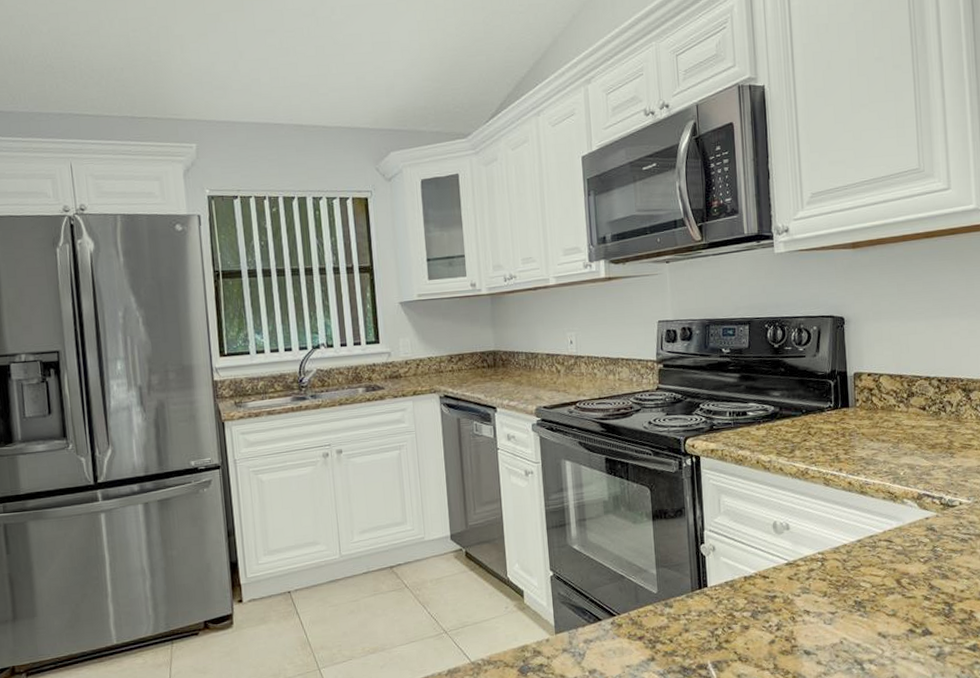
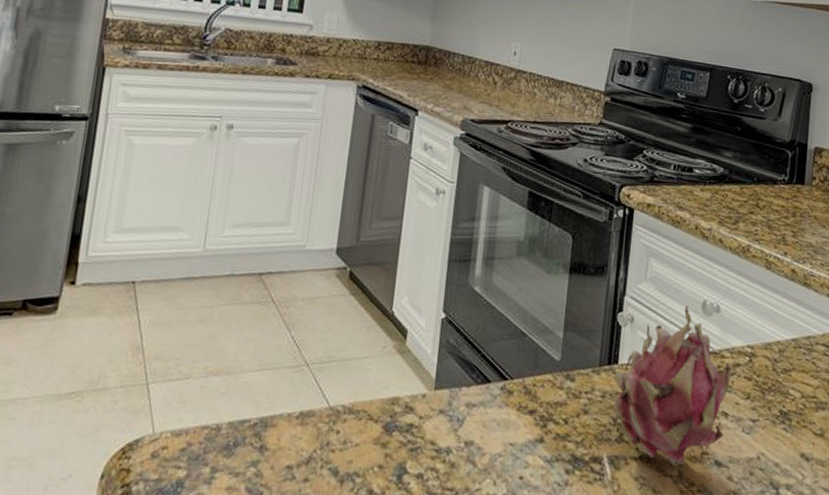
fruit: none [706,529,808,662] -> present [613,306,733,467]

